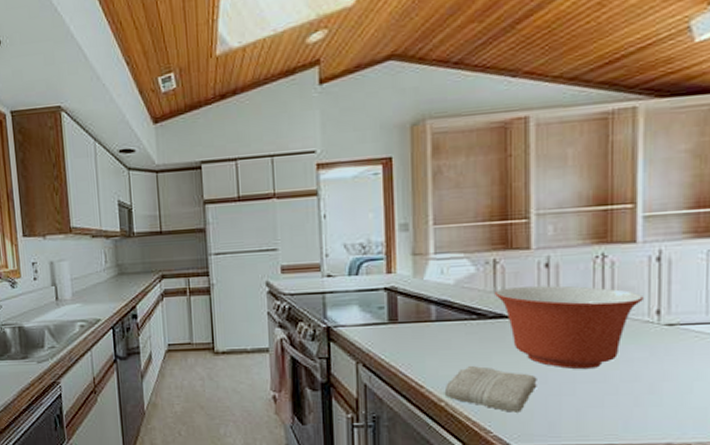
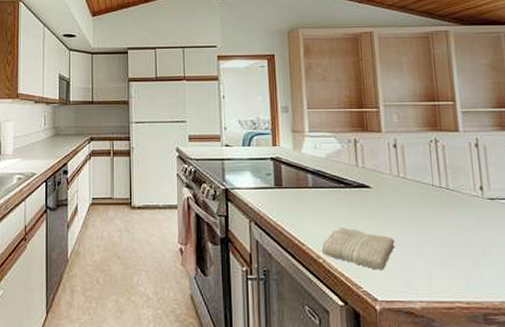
mixing bowl: present [495,285,645,370] -> none [357,163,470,234]

